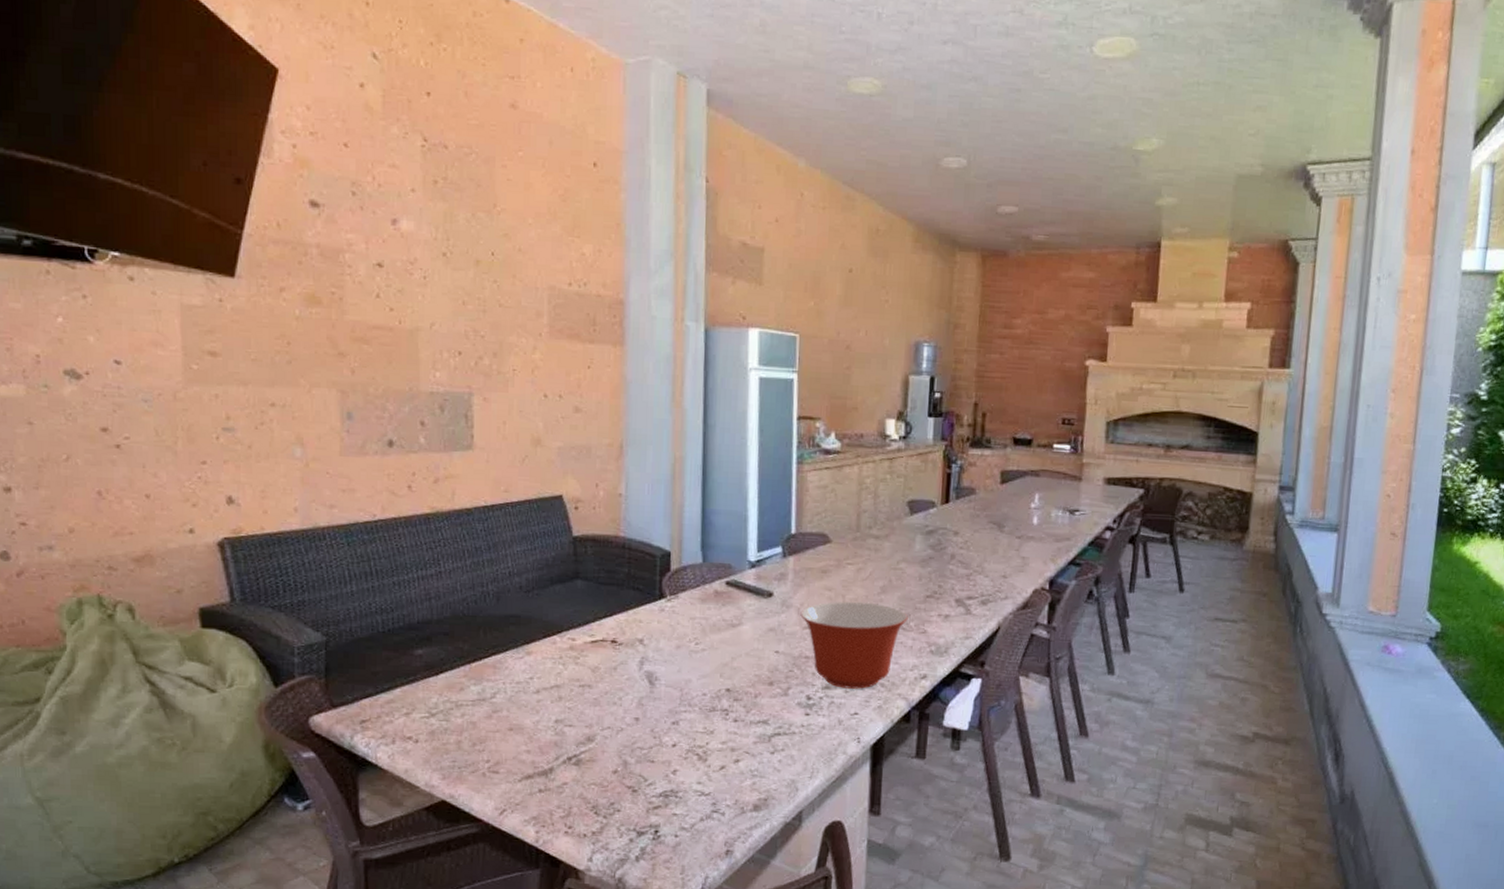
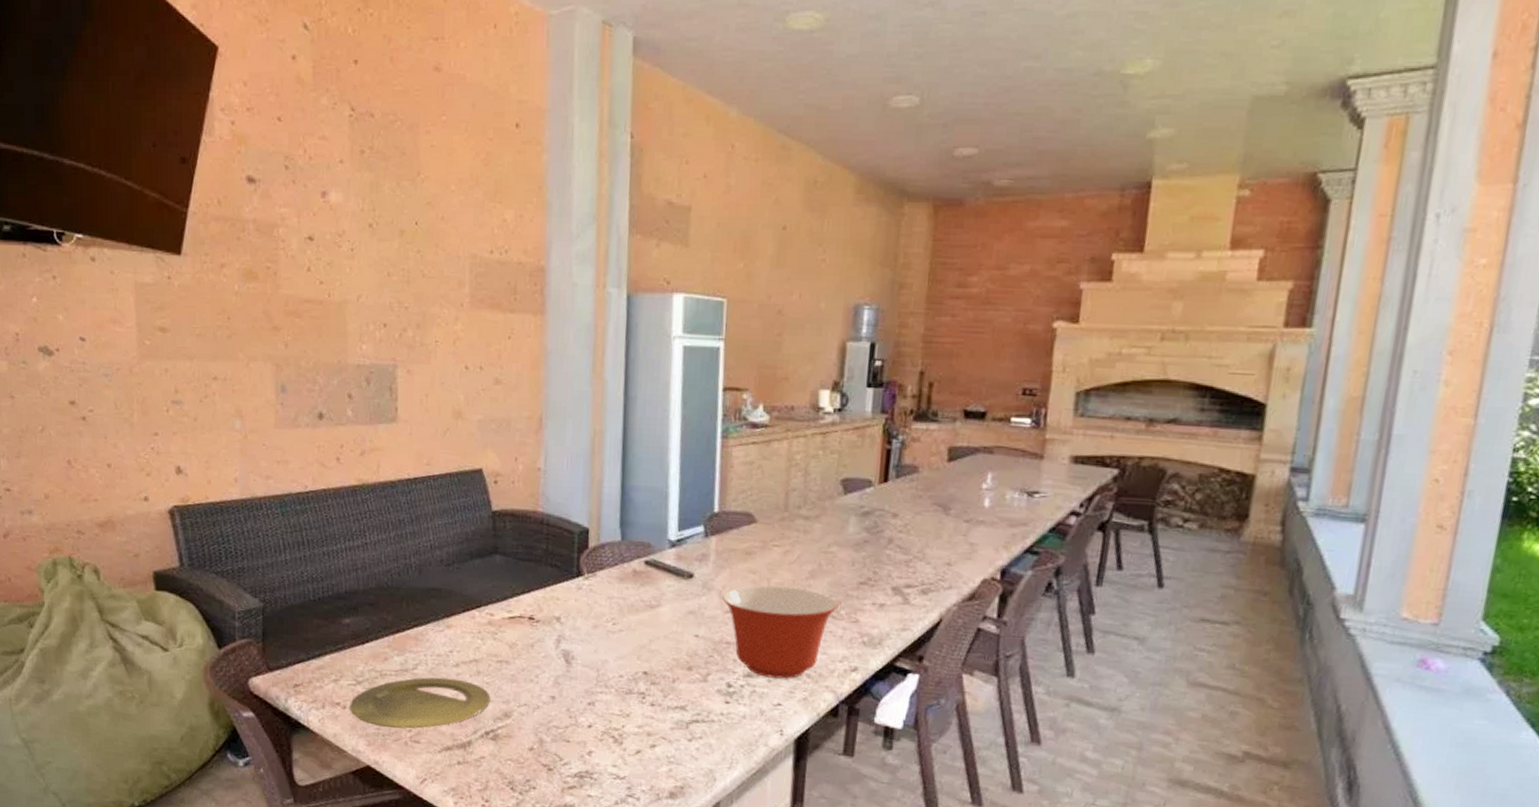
plate: none [423,705,573,759] -> present [350,677,491,729]

